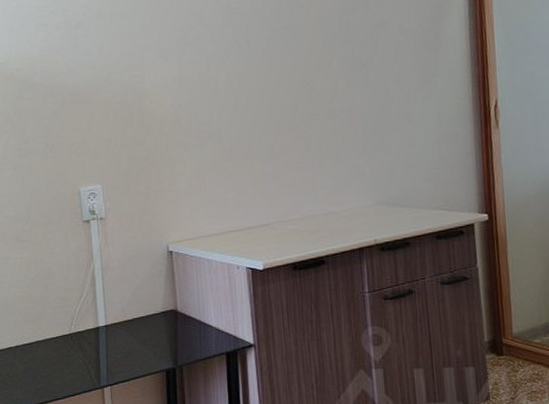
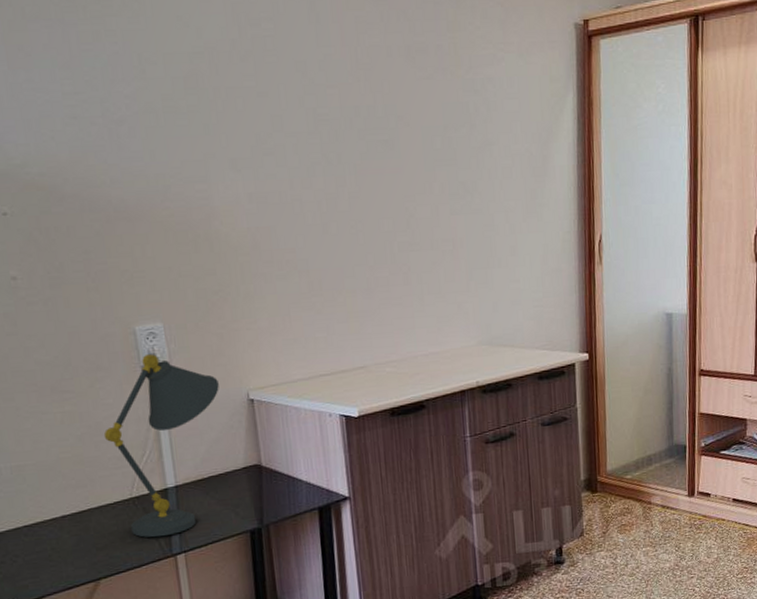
desk lamp: none [51,211,144,370] -> present [103,354,219,538]

